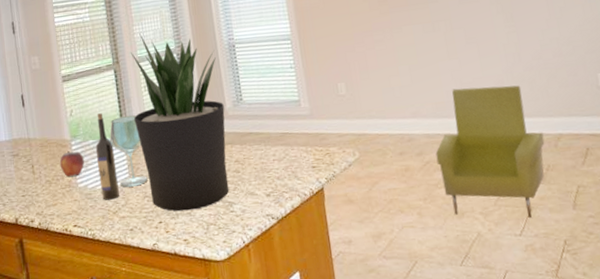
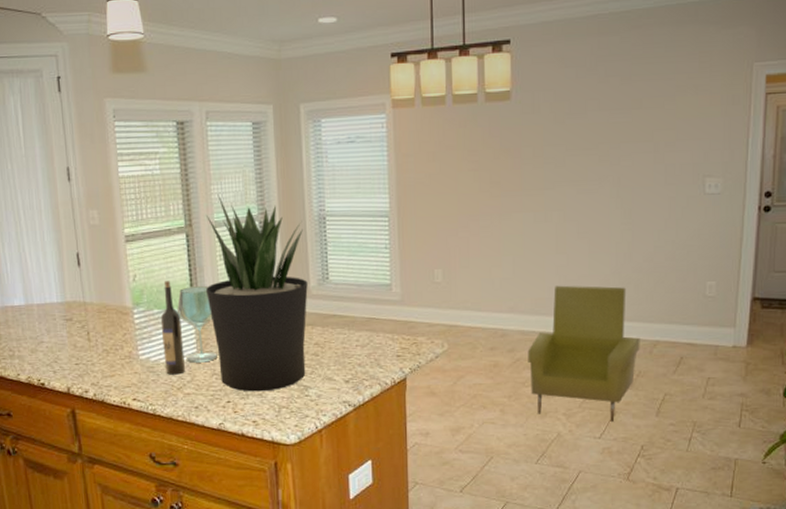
fruit: present [59,150,84,177] -> none [119,318,147,348]

